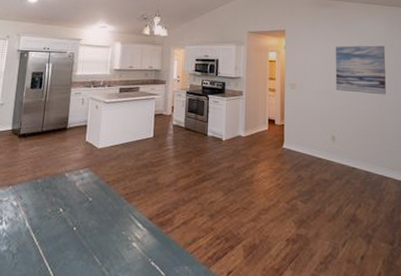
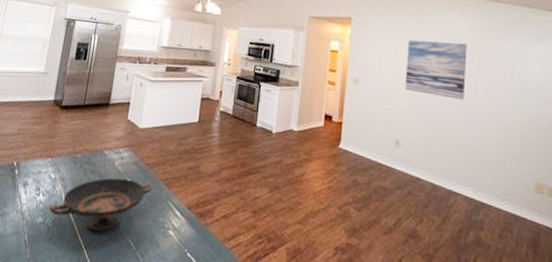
decorative bowl: none [13,198,115,252] -> present [49,178,153,231]

